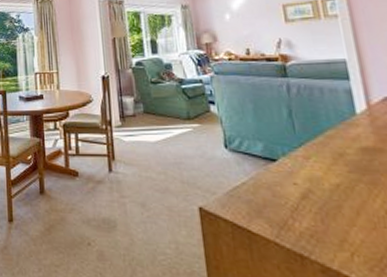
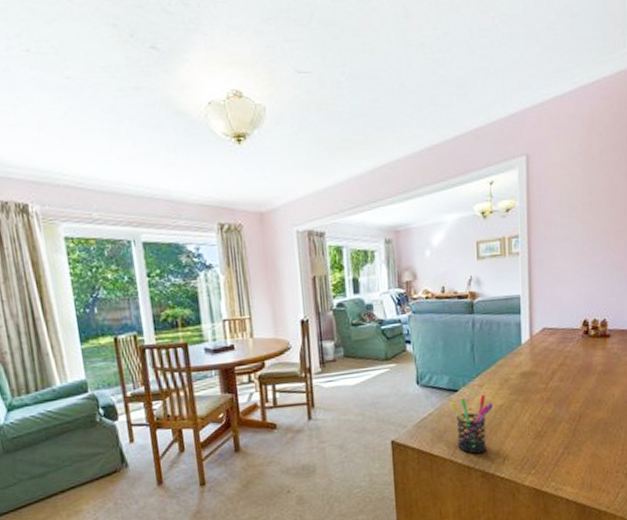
pen holder: none [267,168,327,241] -> present [450,394,494,454]

